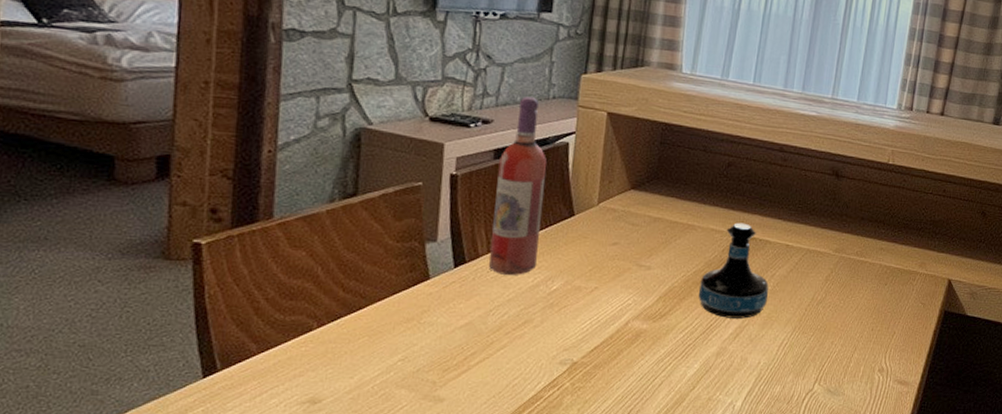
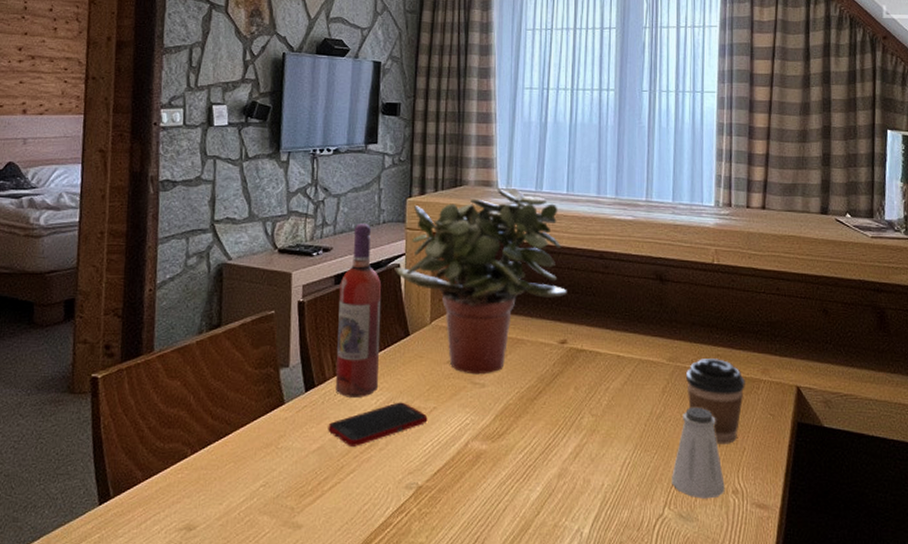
cell phone: none [478,281,588,323] -> present [328,402,428,446]
potted plant: none [562,73,743,258] -> present [394,188,567,375]
tequila bottle: present [699,222,769,319] -> none [535,334,604,436]
saltshaker: none [824,294,873,376] -> present [672,406,725,499]
coffee cup: none [848,251,903,329] -> present [686,359,745,444]

